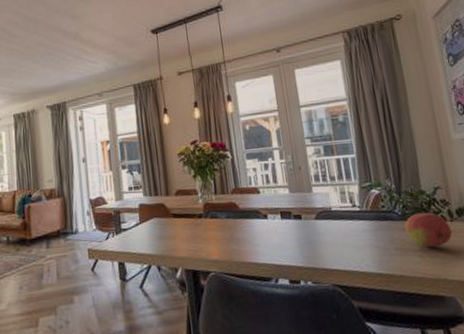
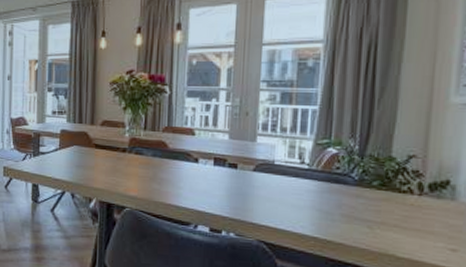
fruit: present [404,212,453,248] -> none [359,180,417,221]

